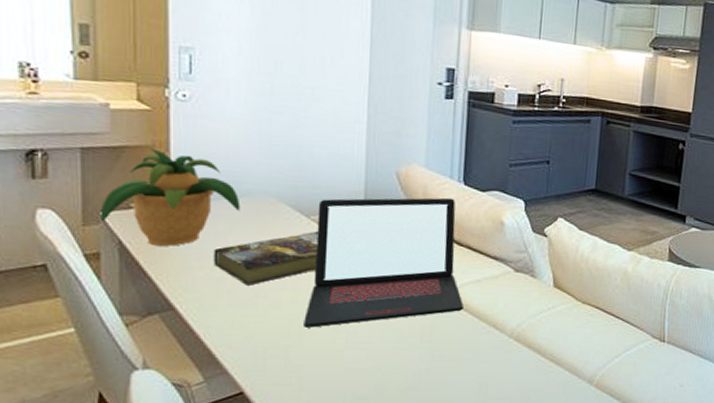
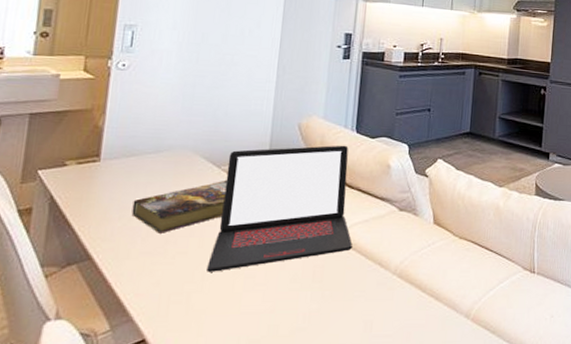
potted plant: present [100,148,241,246] -> none [37,112,162,199]

